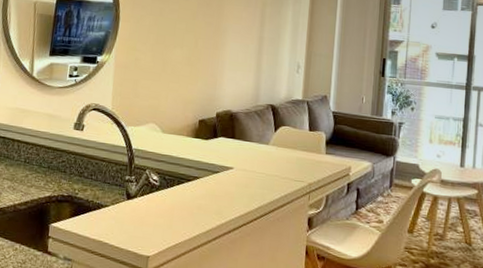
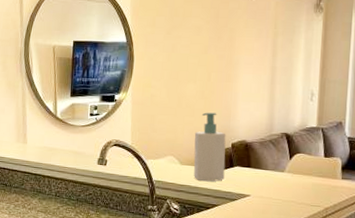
soap bottle: none [175,79,211,153] -> present [193,112,226,182]

